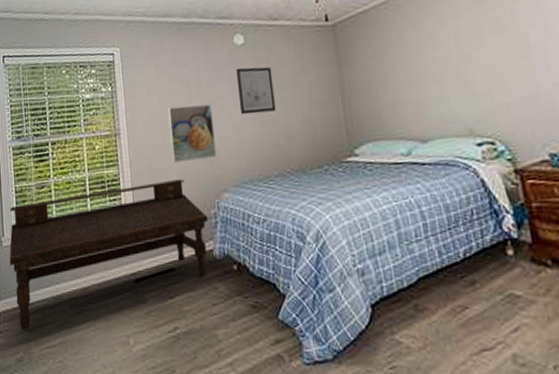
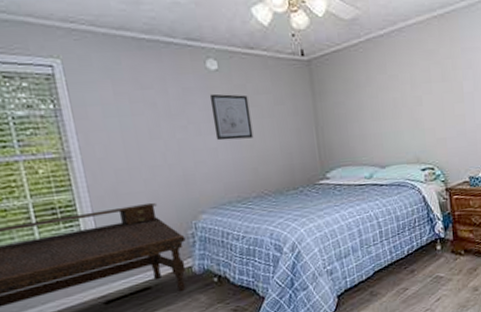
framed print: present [167,104,217,164] -> none [131,128,192,188]

